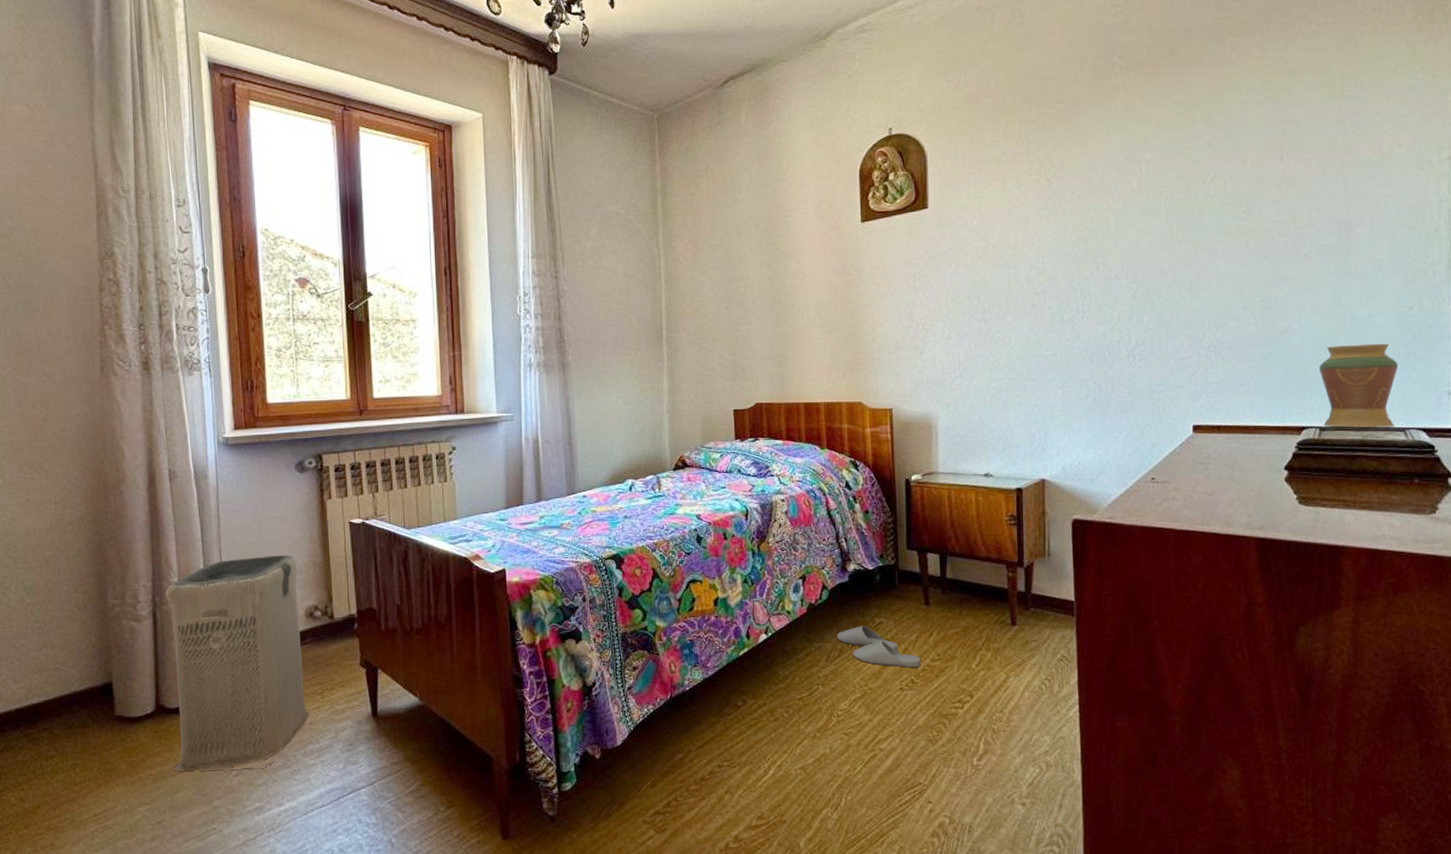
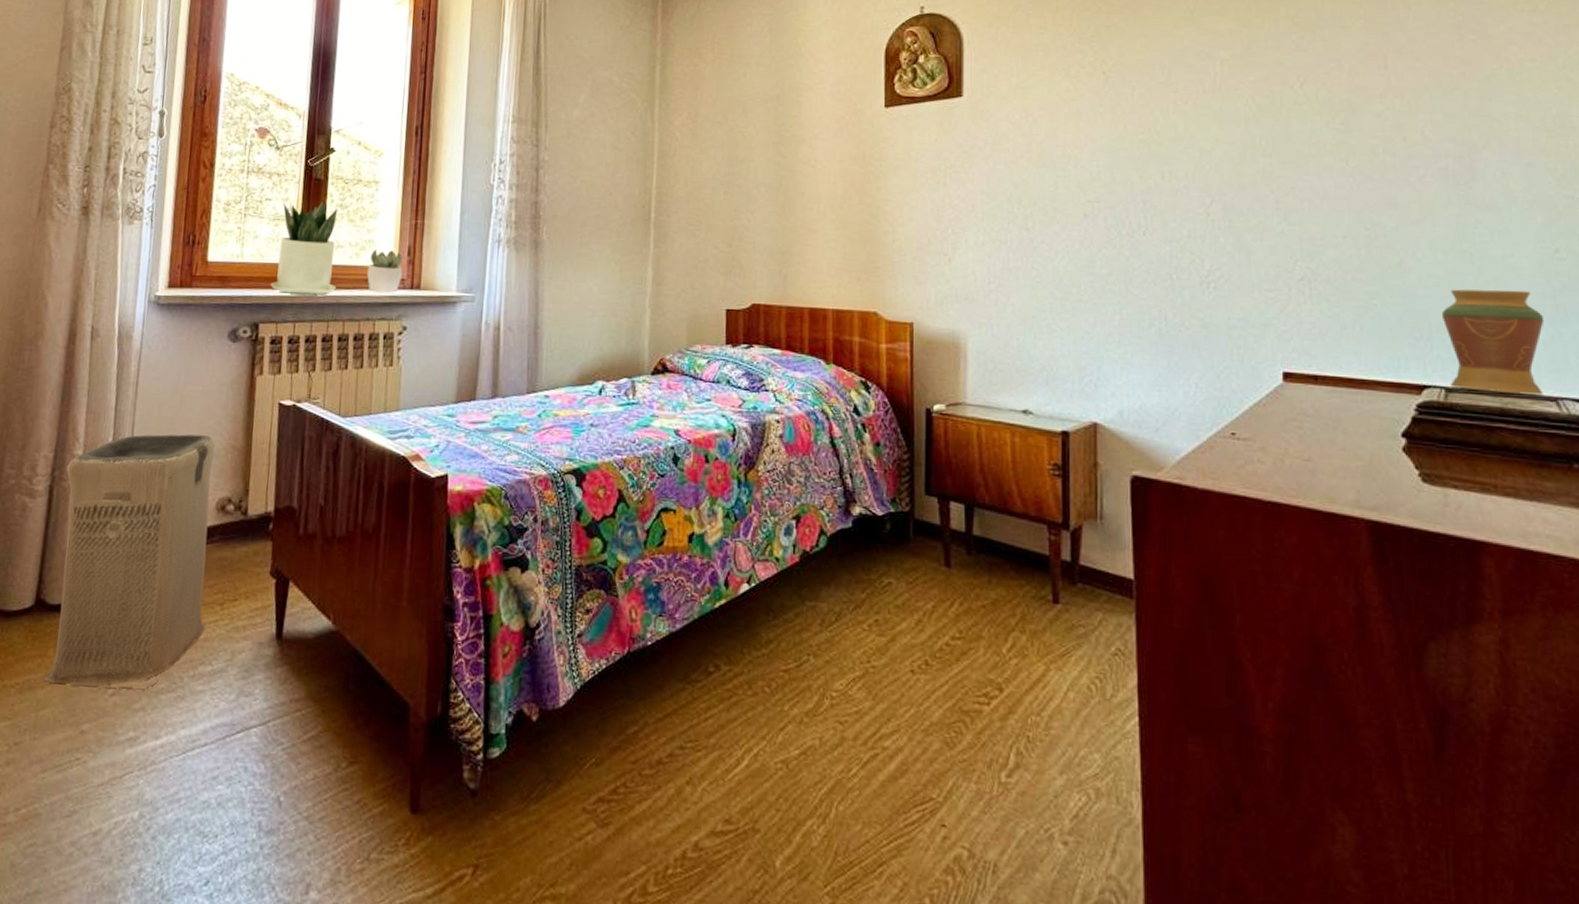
planter: none [328,342,388,426] -> present [270,202,338,295]
succulent plant: none [415,381,447,419] -> present [367,250,403,293]
slippers: present [836,625,921,668] -> none [834,584,938,646]

